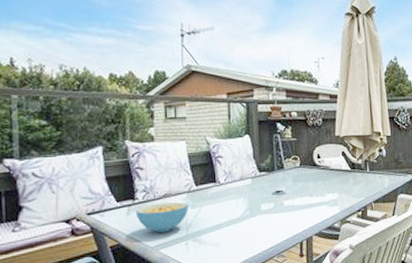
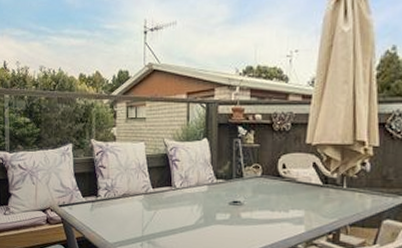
cereal bowl: present [135,202,188,233] -> none [98,202,145,231]

